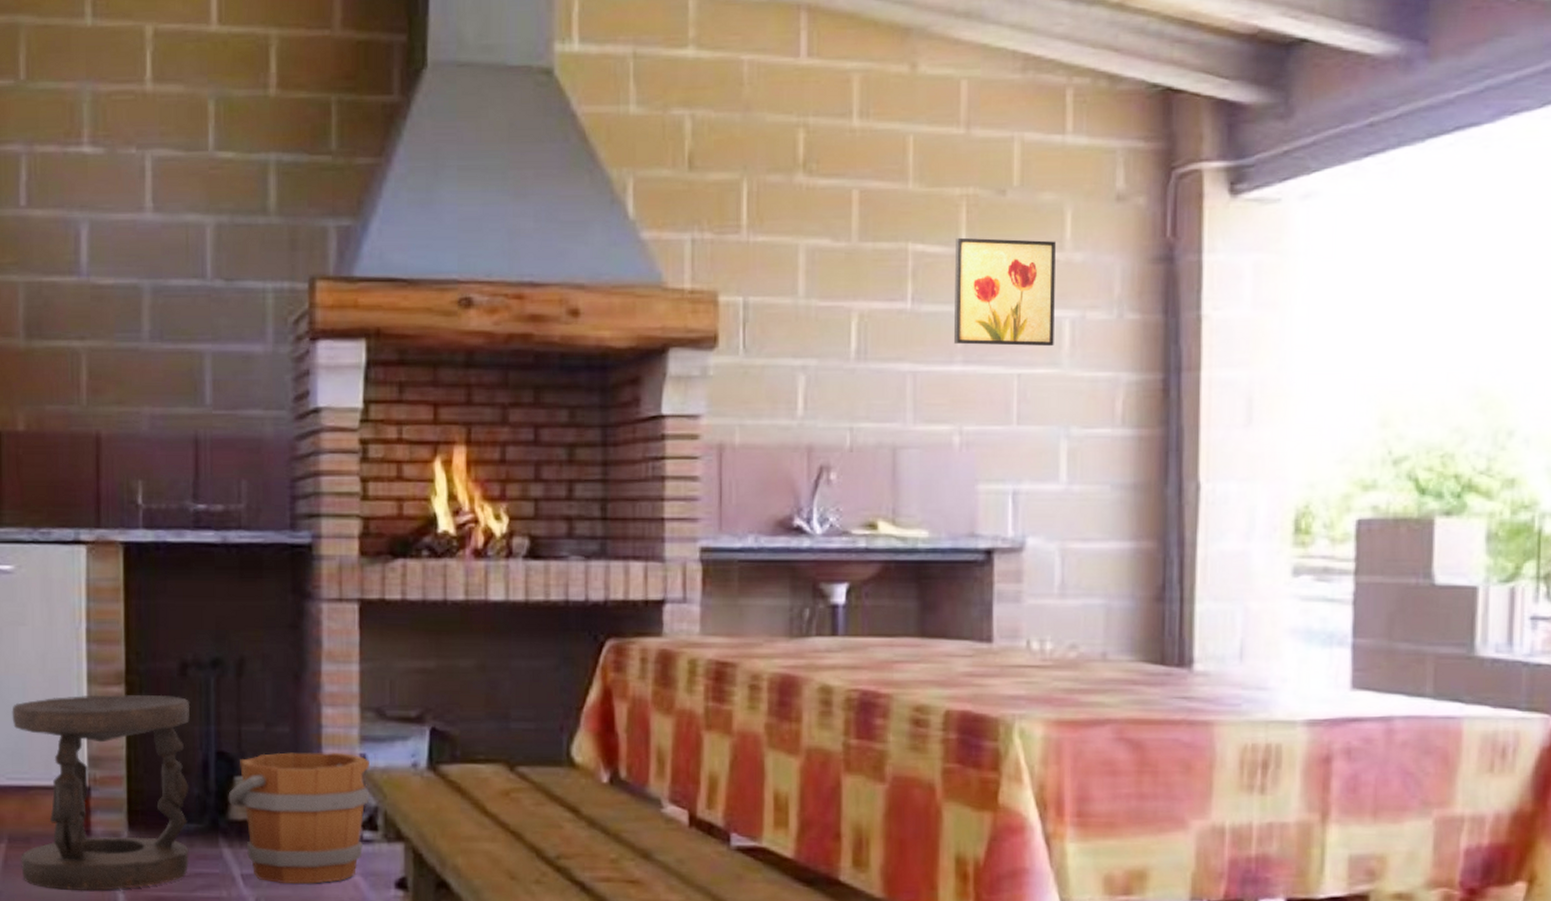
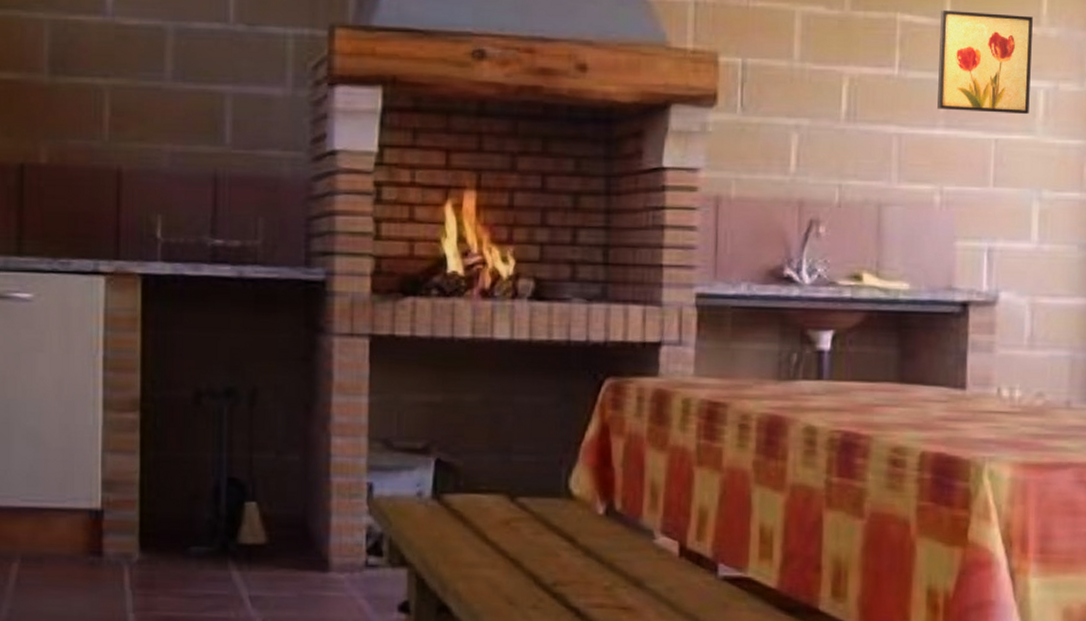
stool: present [12,694,191,891] -> none [27,420,204,610]
bucket: present [228,752,371,885] -> none [238,479,377,607]

